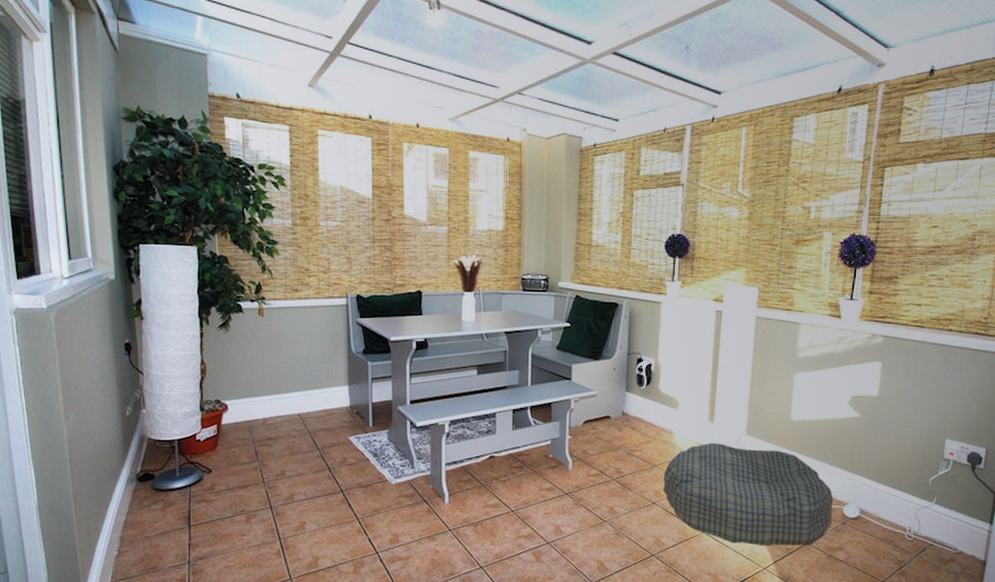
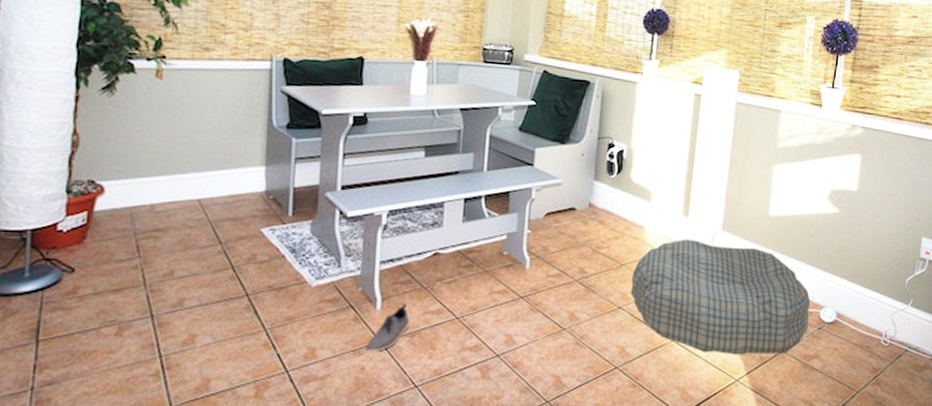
shoe: none [439,498,473,538] -> present [366,303,410,352]

